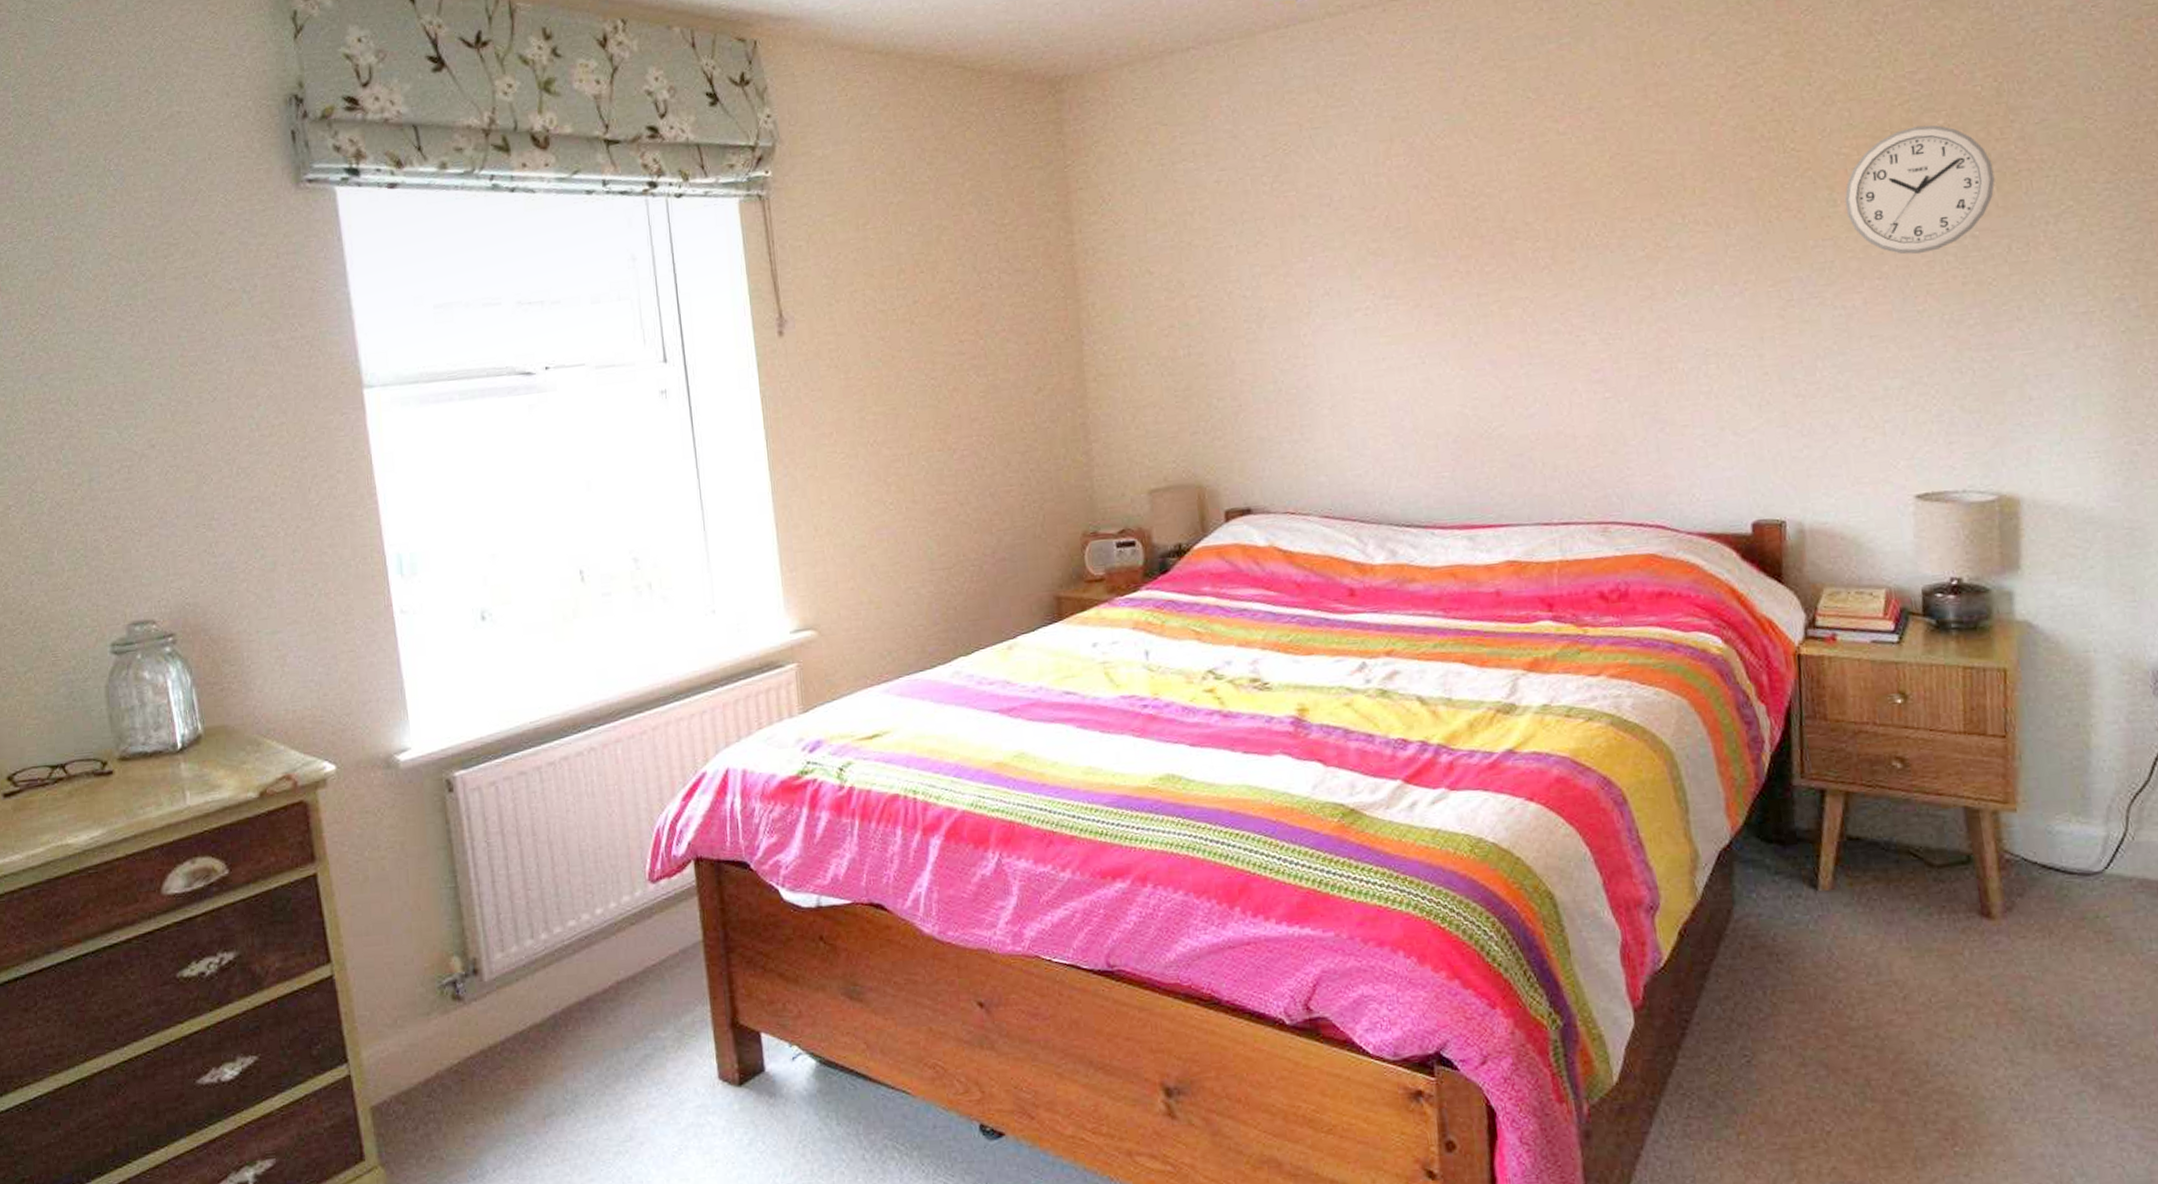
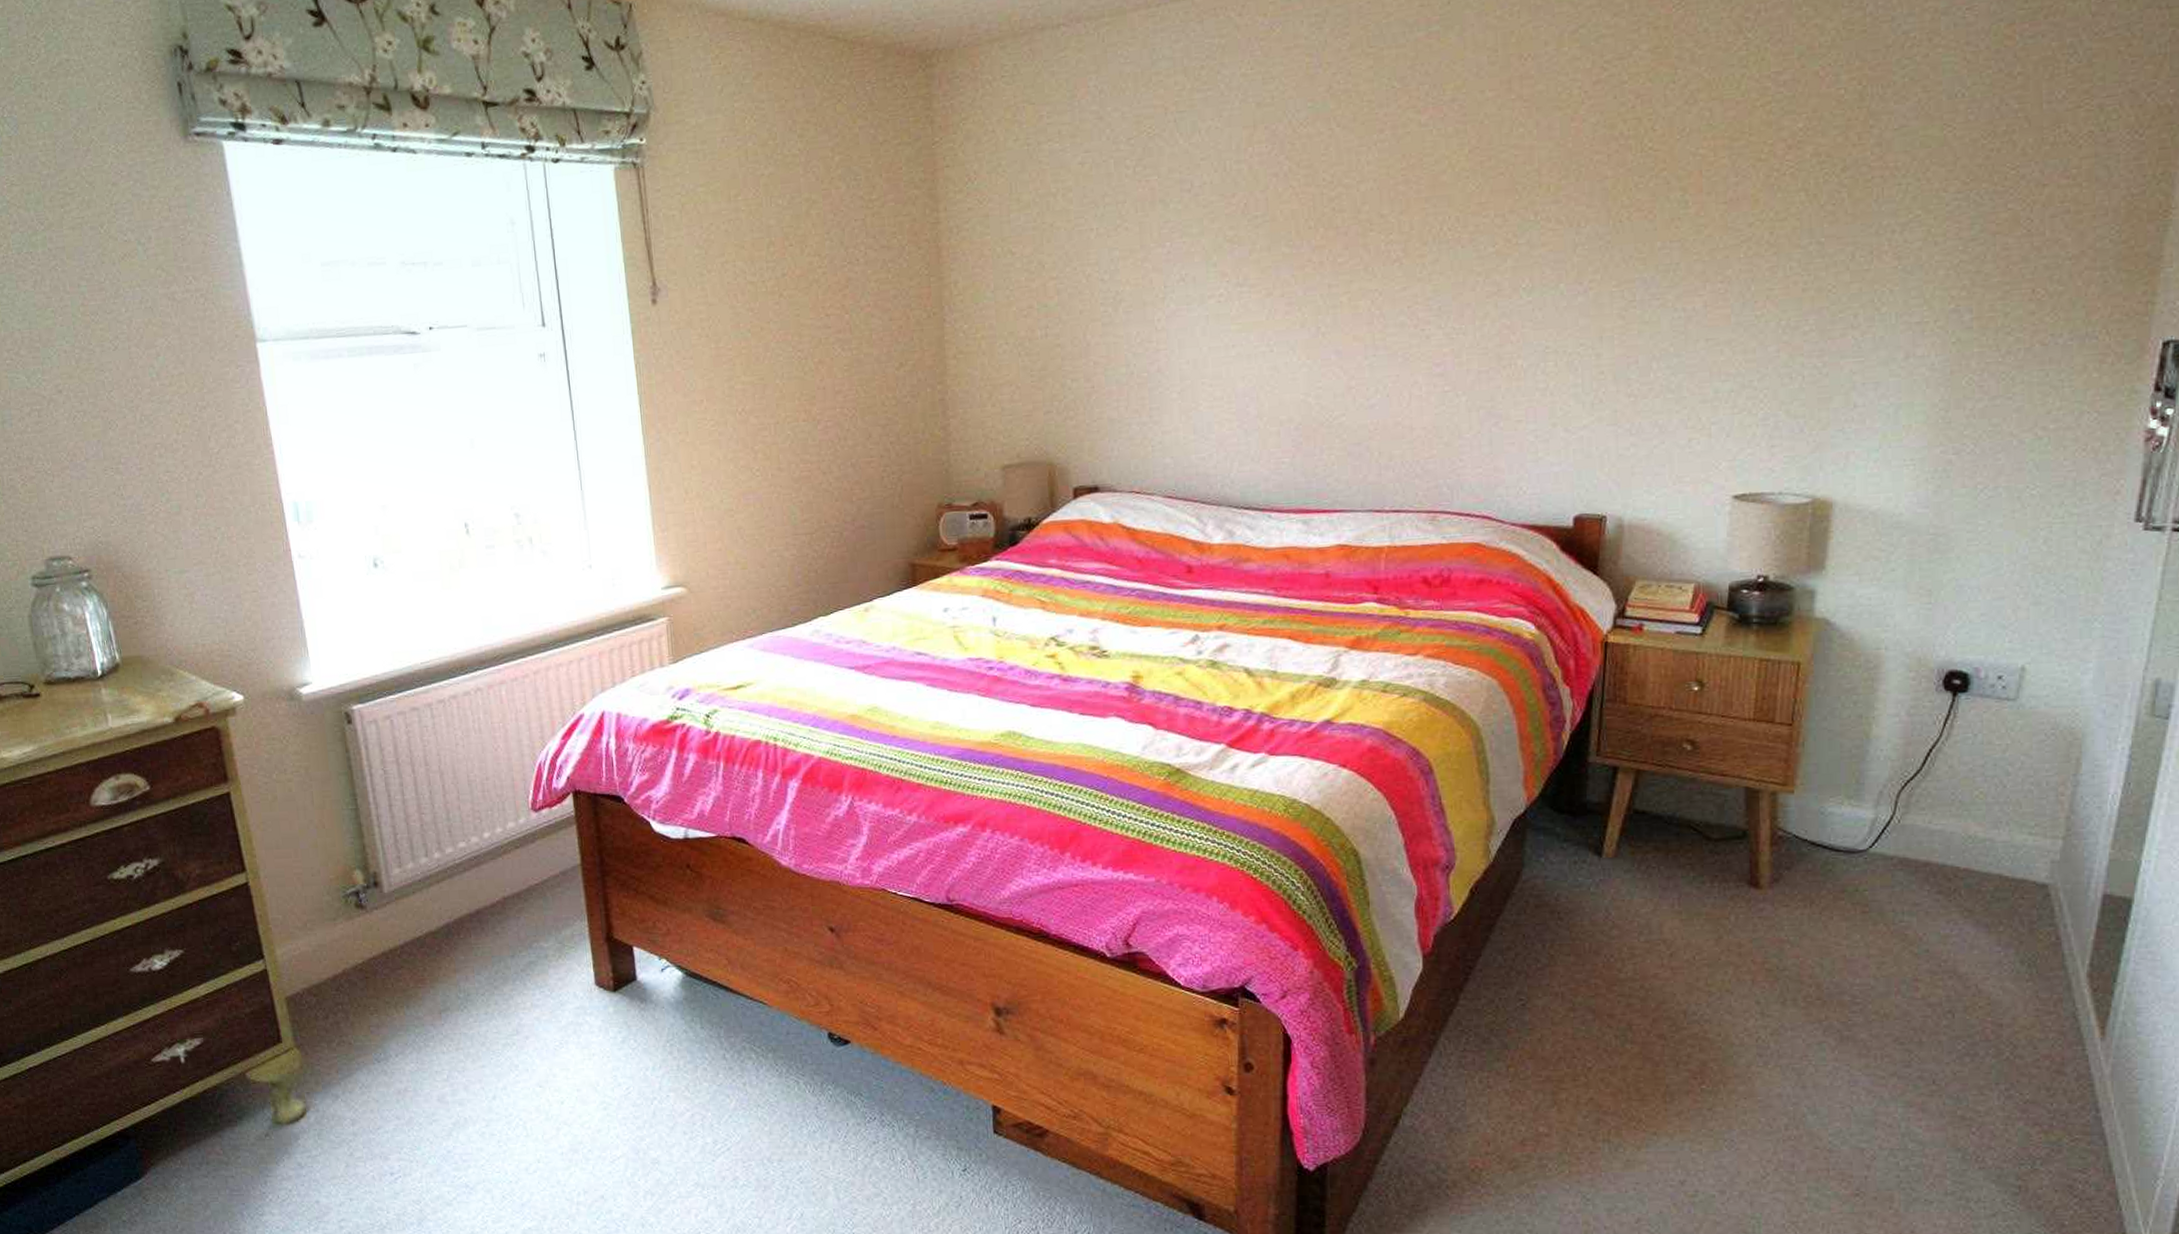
wall clock: present [1844,125,1995,254] -> none [1696,128,1847,259]

